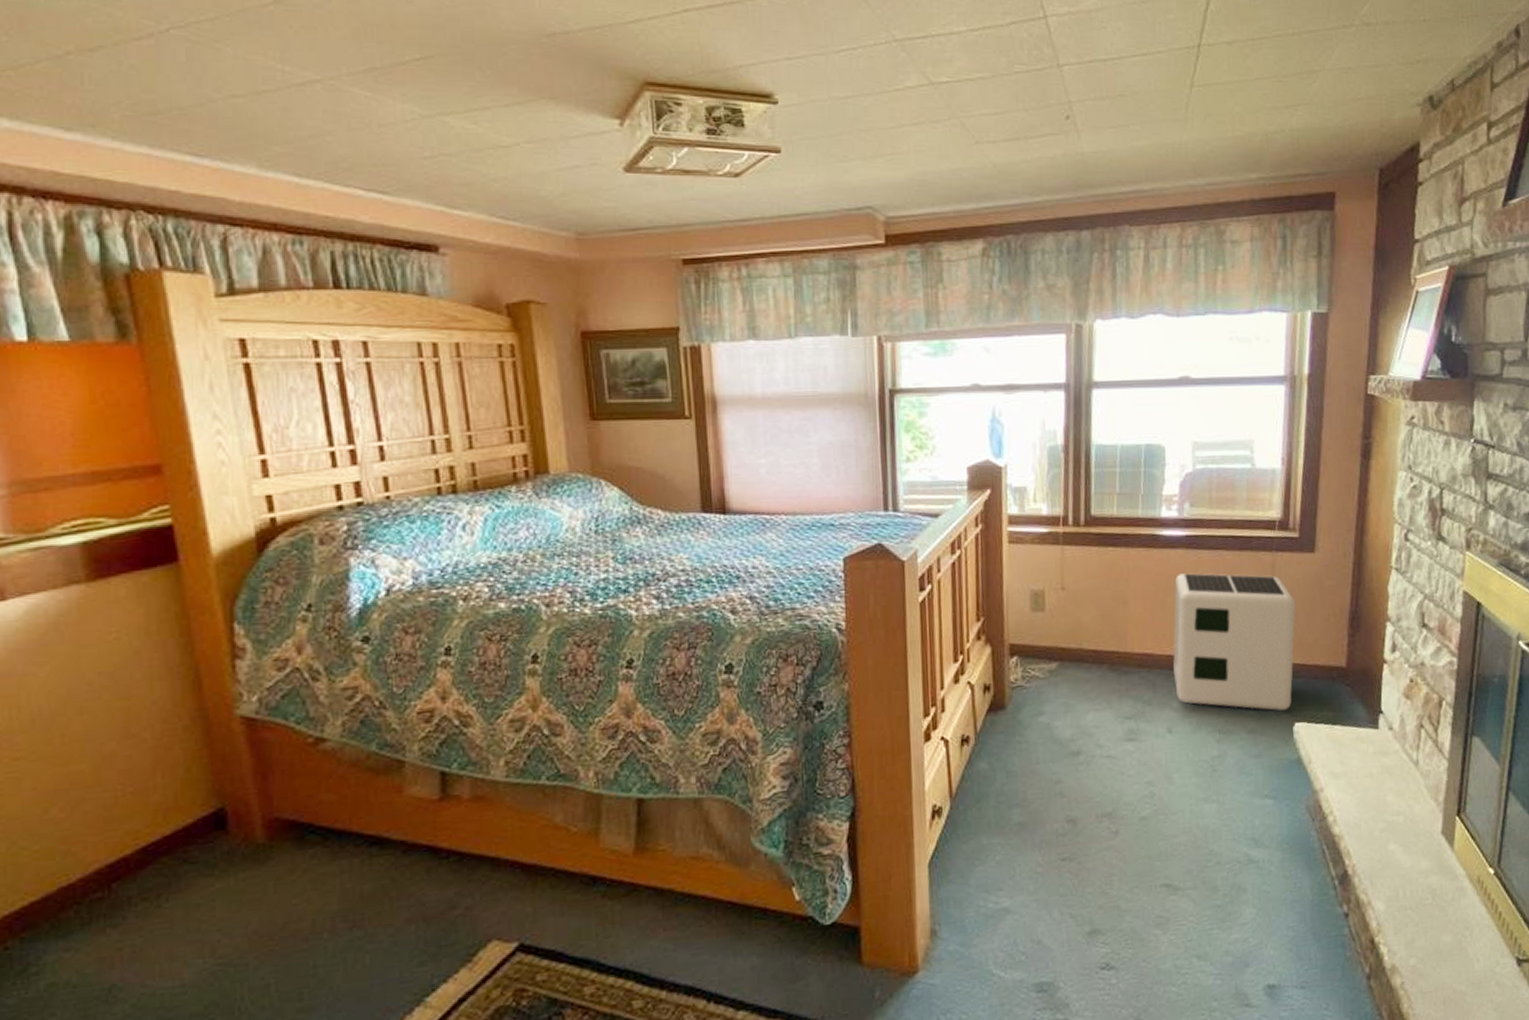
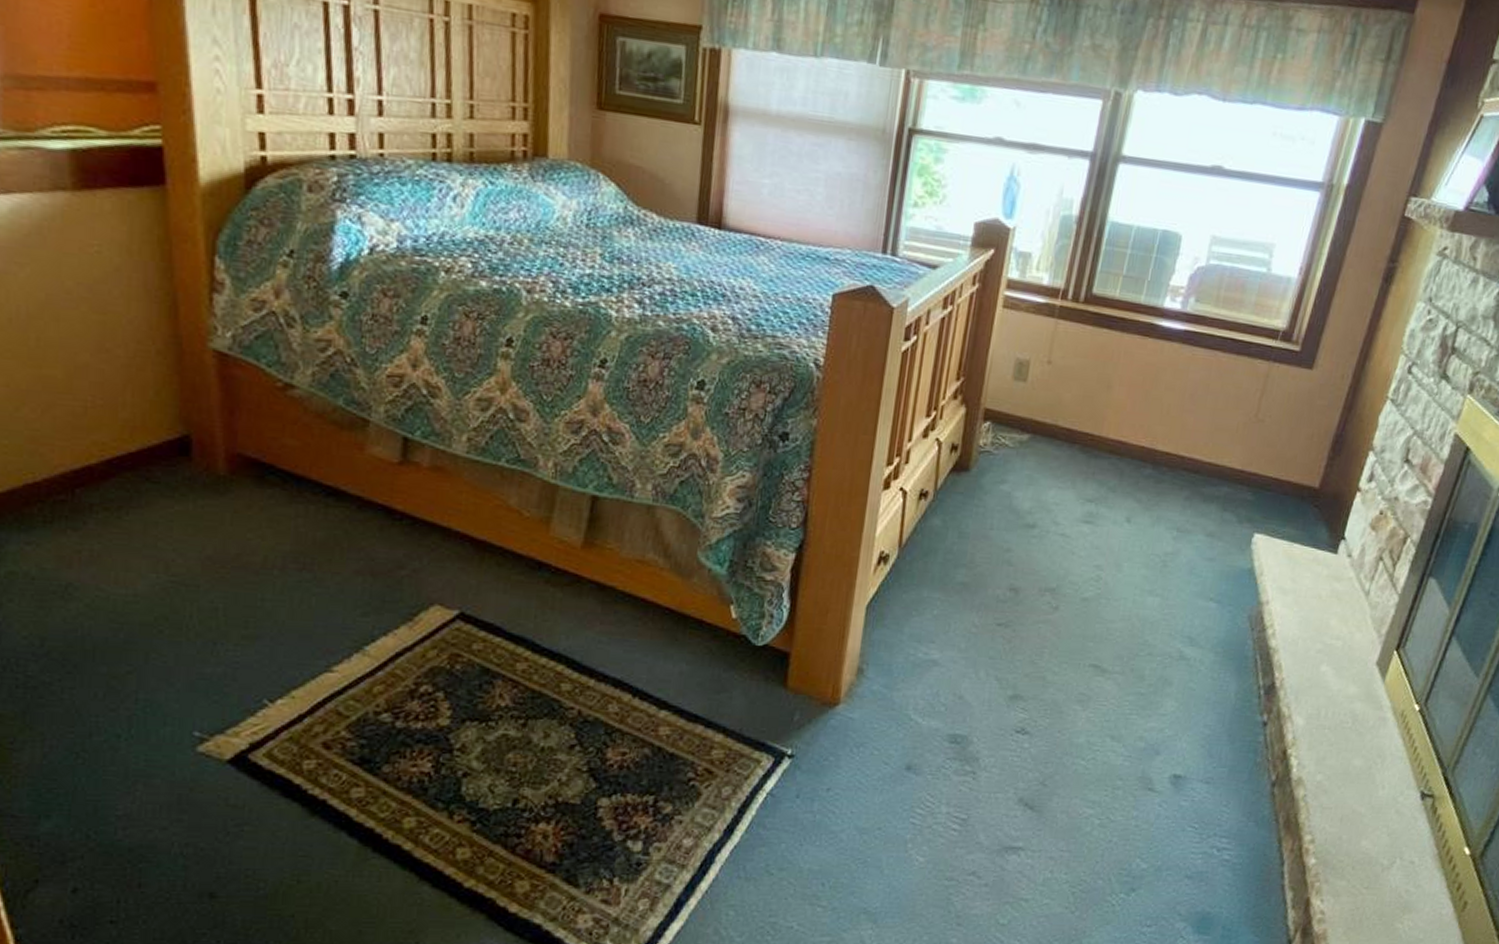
air purifier: present [1173,573,1296,711] -> none [1142,367,1283,520]

